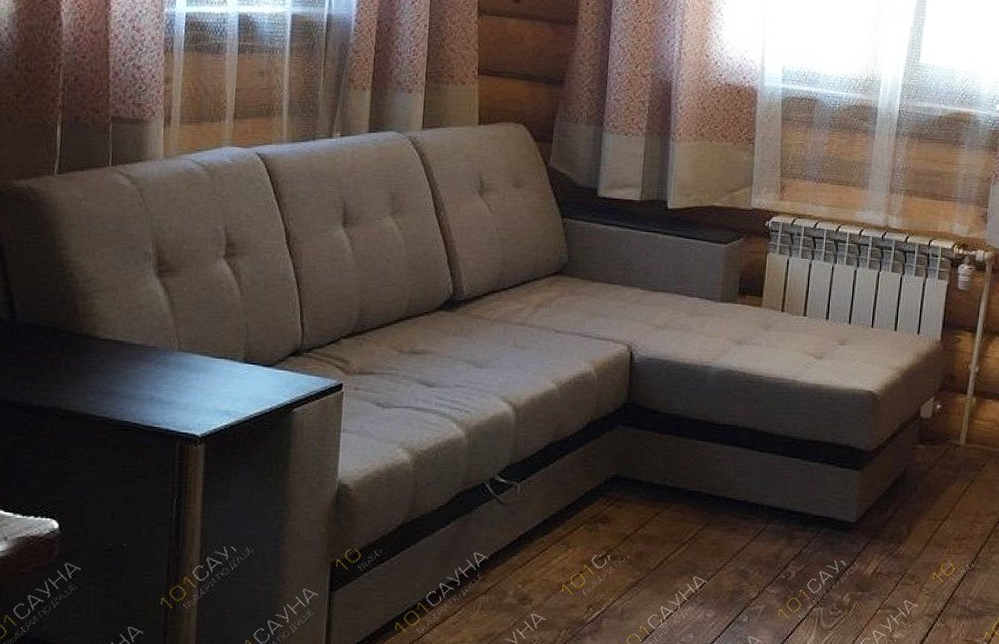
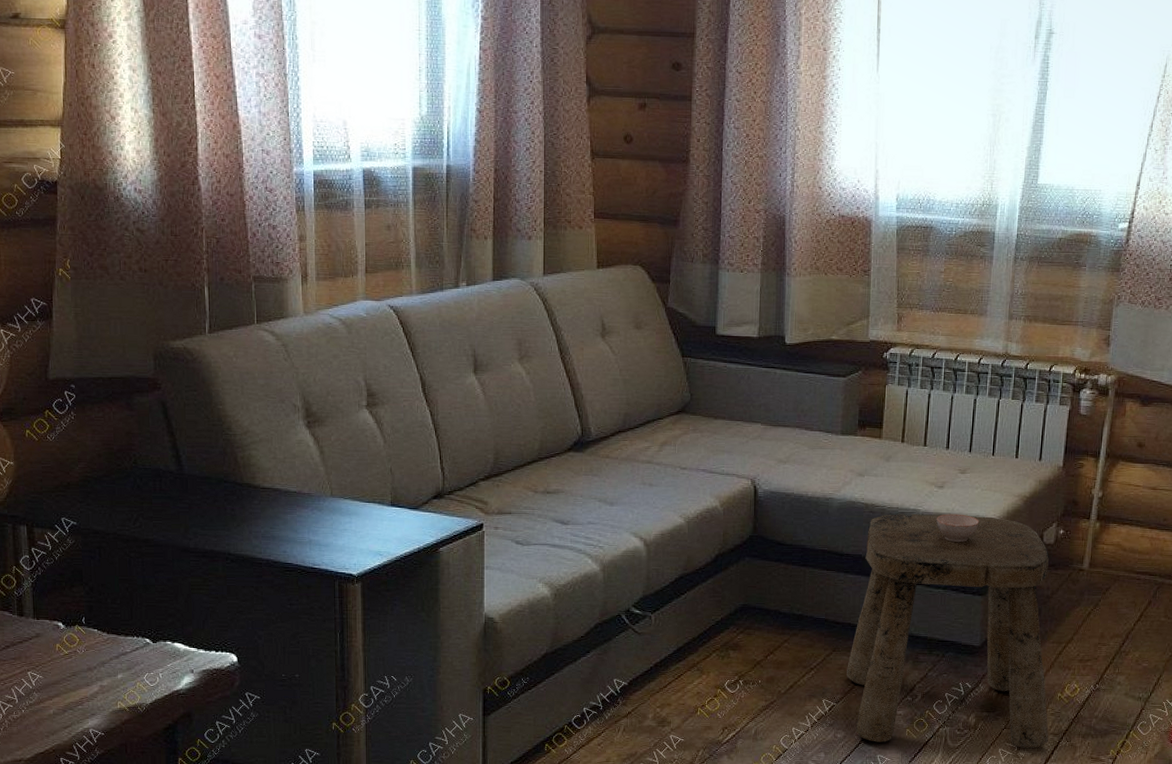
stool: none [719,384,926,631] -> present [847,514,1049,749]
teacup: none [814,385,858,415] -> present [936,514,979,542]

